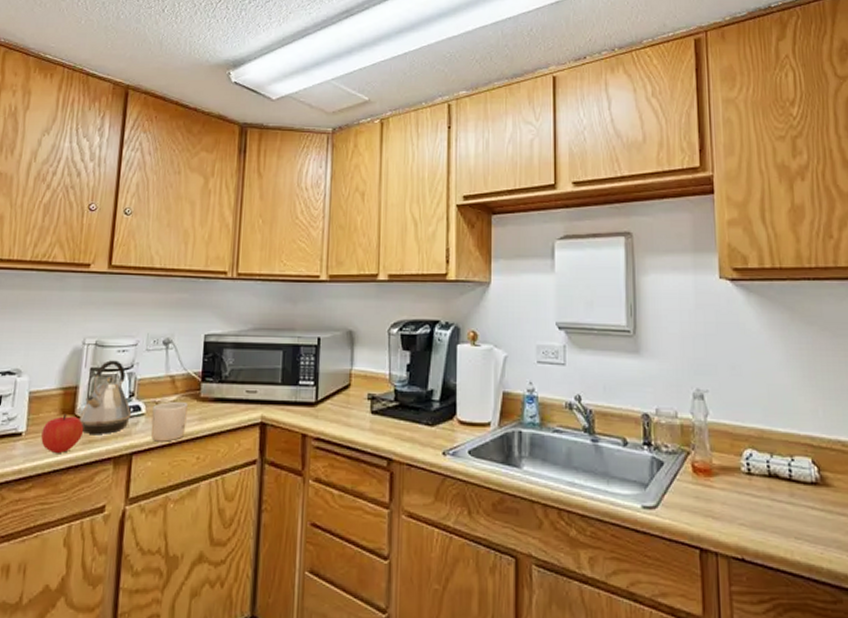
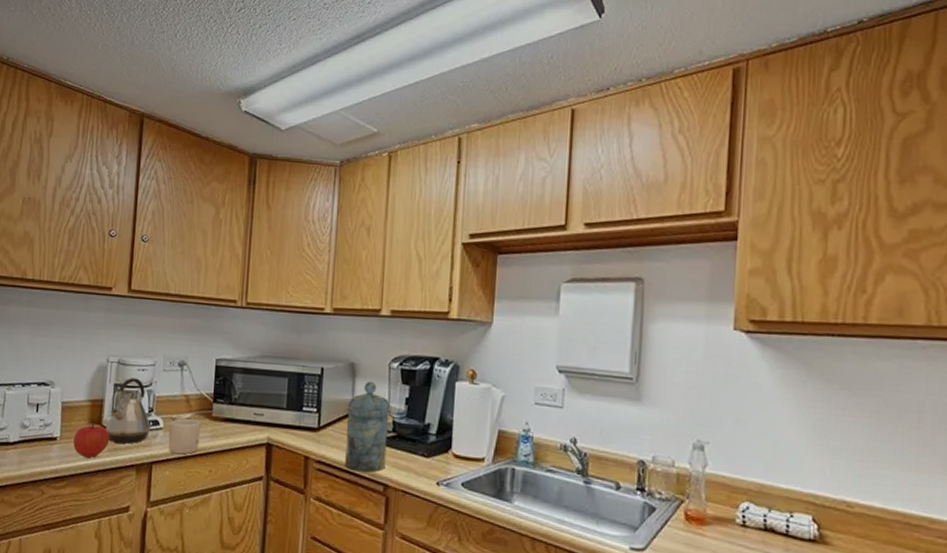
canister: none [345,348,392,448] -> present [345,381,391,473]

